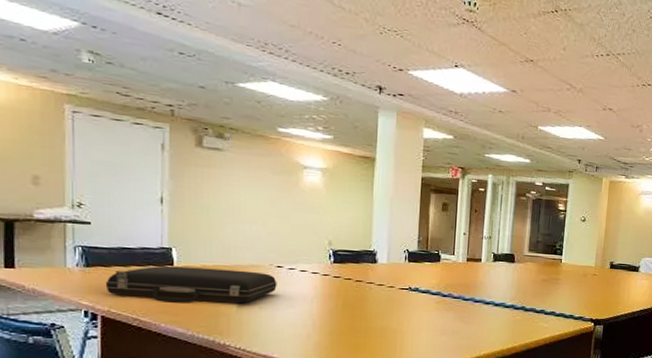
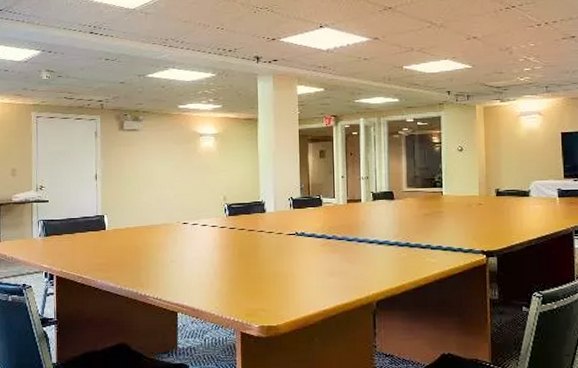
briefcase: present [105,265,277,304] -> none [58,229,184,261]

